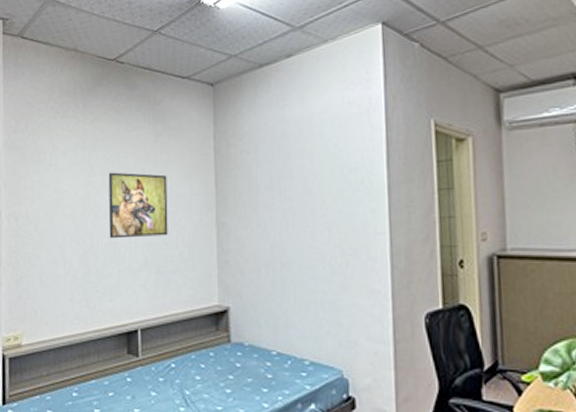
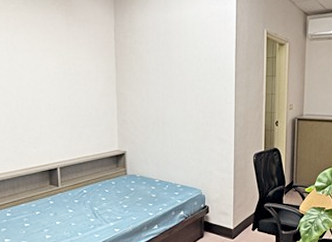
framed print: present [108,172,168,239] -> none [29,51,79,102]

